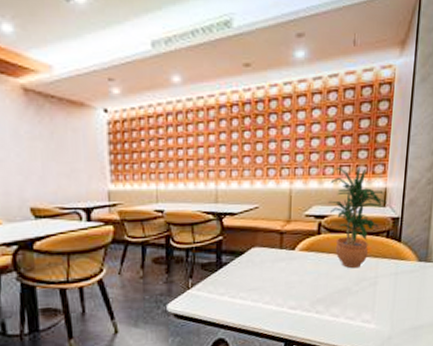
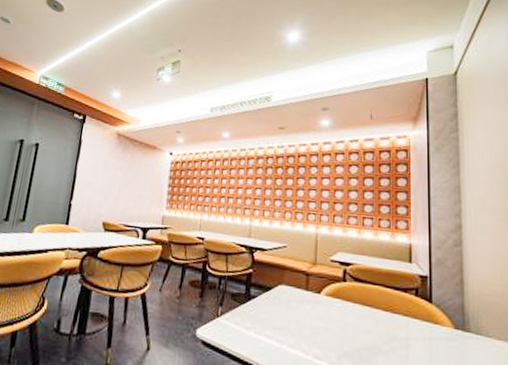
potted plant: present [328,166,387,269] -> none [353,218,413,325]

